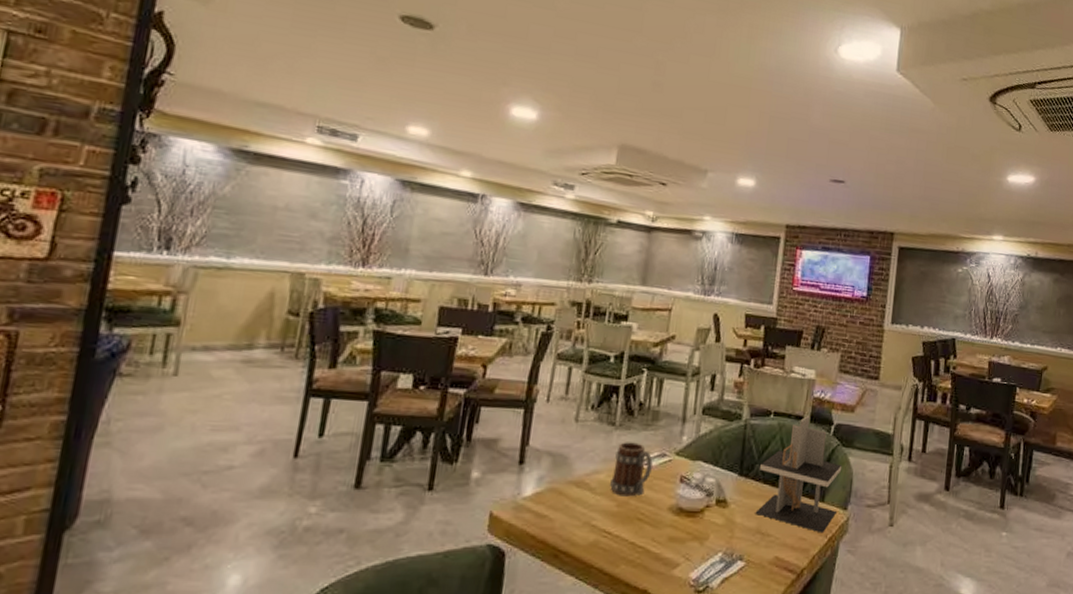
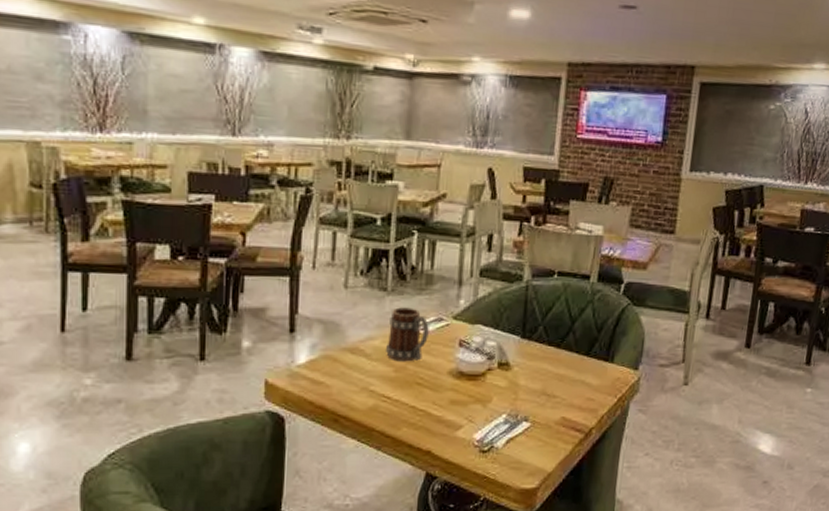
napkin holder: present [755,416,842,534] -> none [540,275,633,394]

